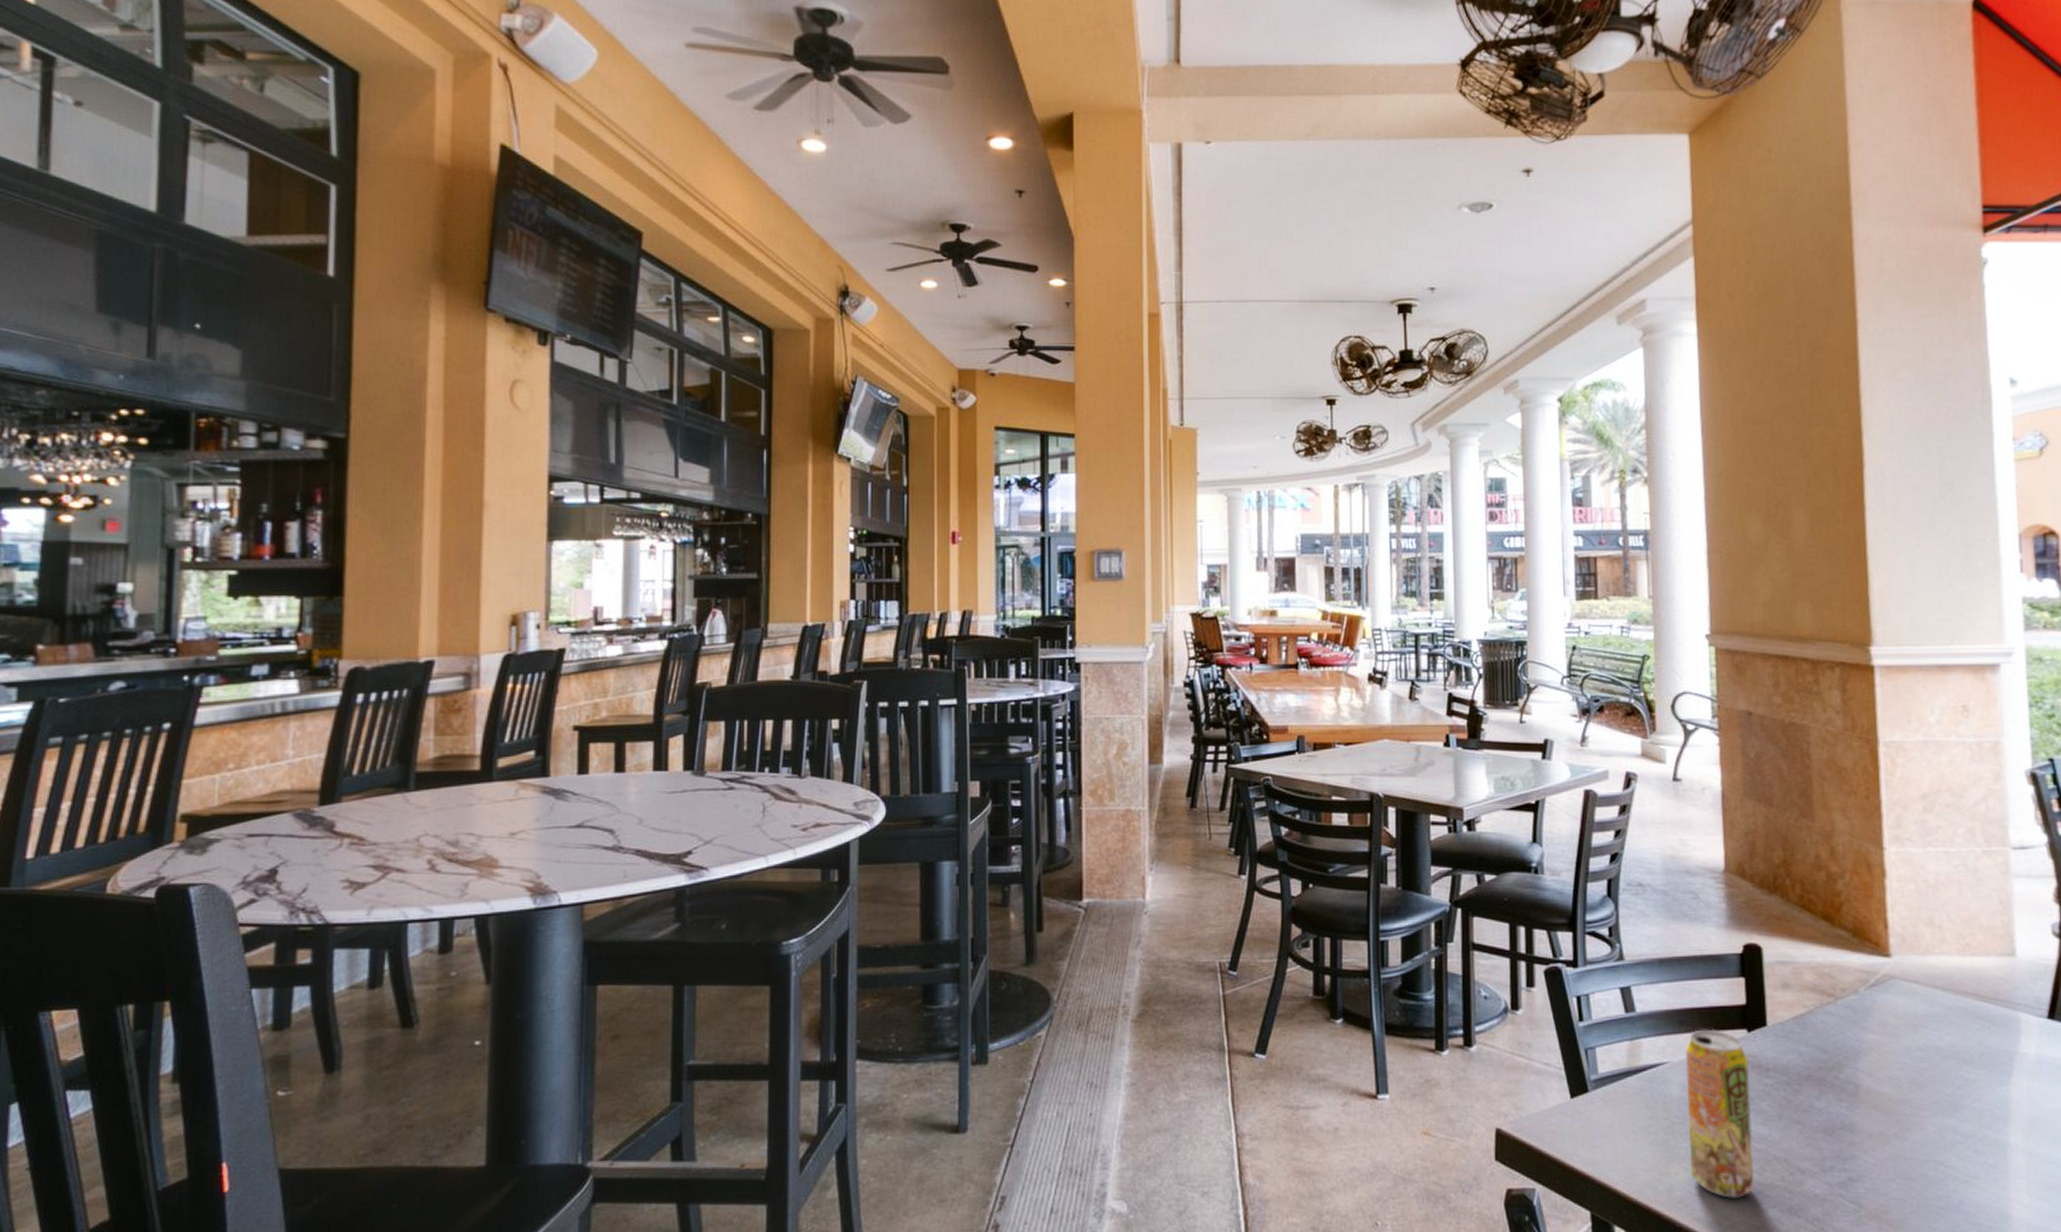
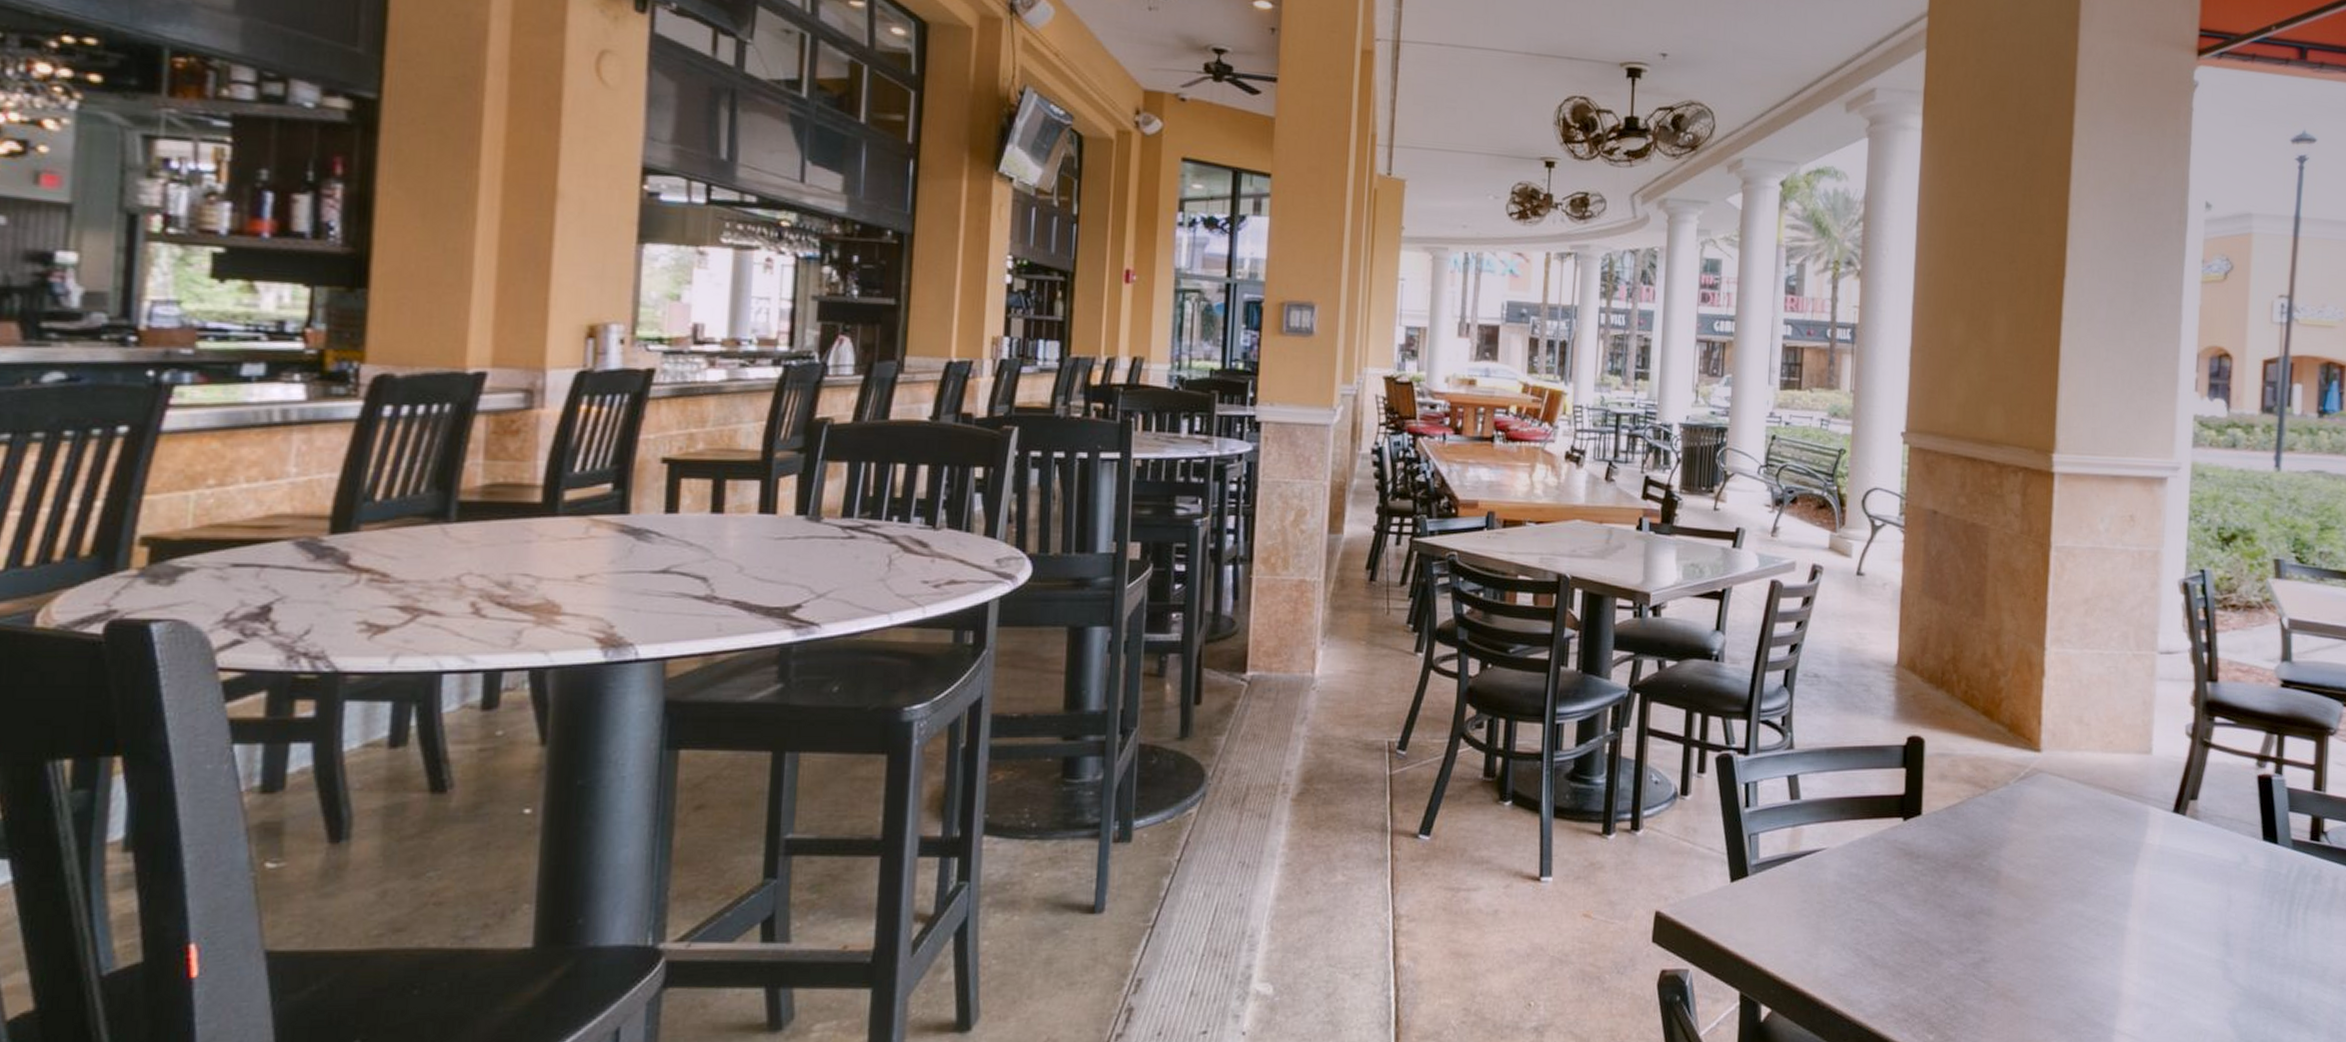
beverage can: present [1685,1029,1754,1199] -> none [1838,817,1901,979]

